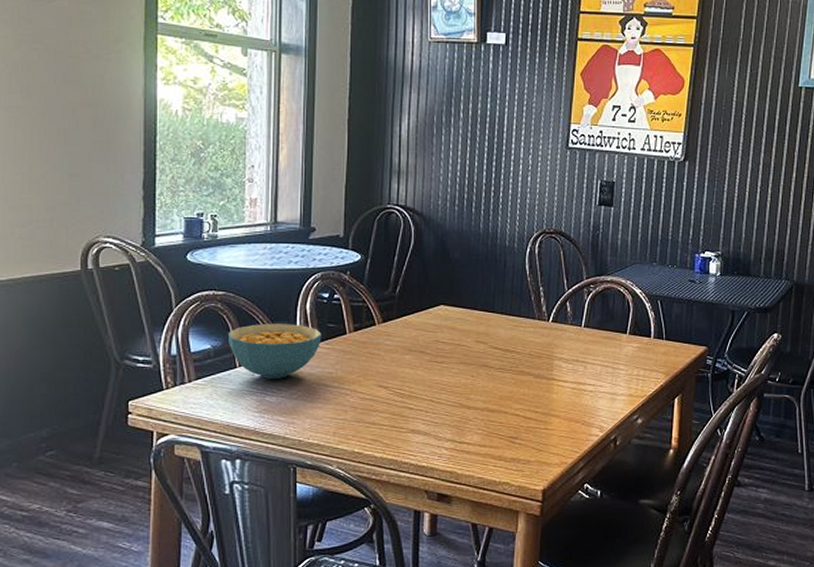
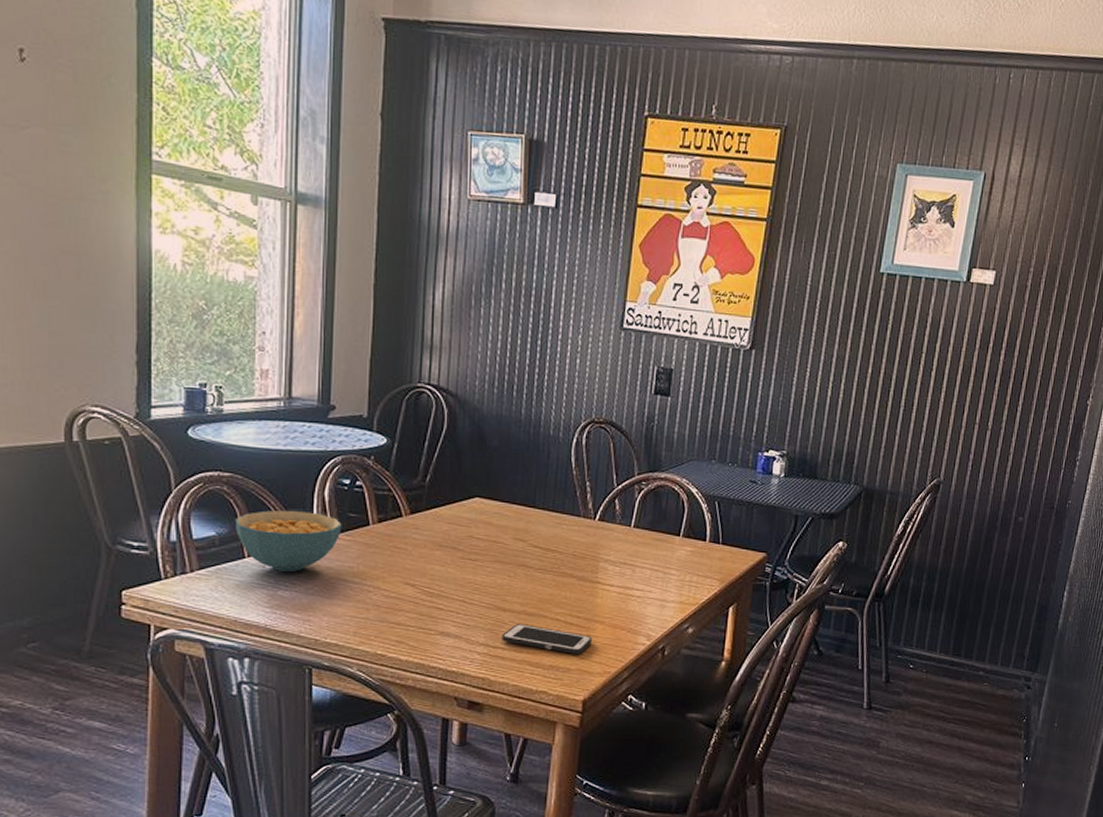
cell phone: none [467,420,549,447] -> present [502,624,592,654]

